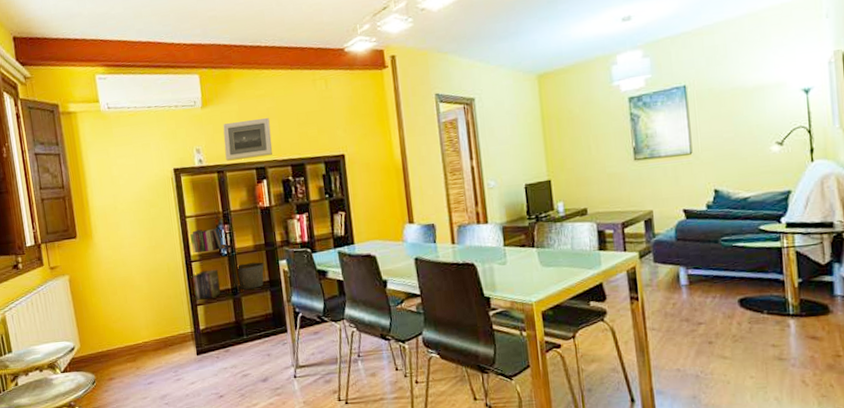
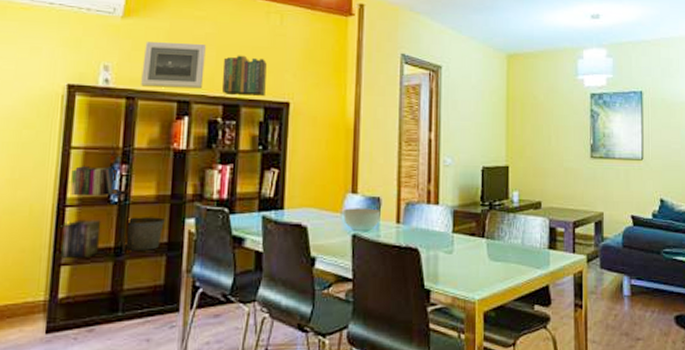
books: none [286,121,324,157] -> present [223,55,267,97]
bowl: none [403,234,437,256] -> present [342,208,381,232]

